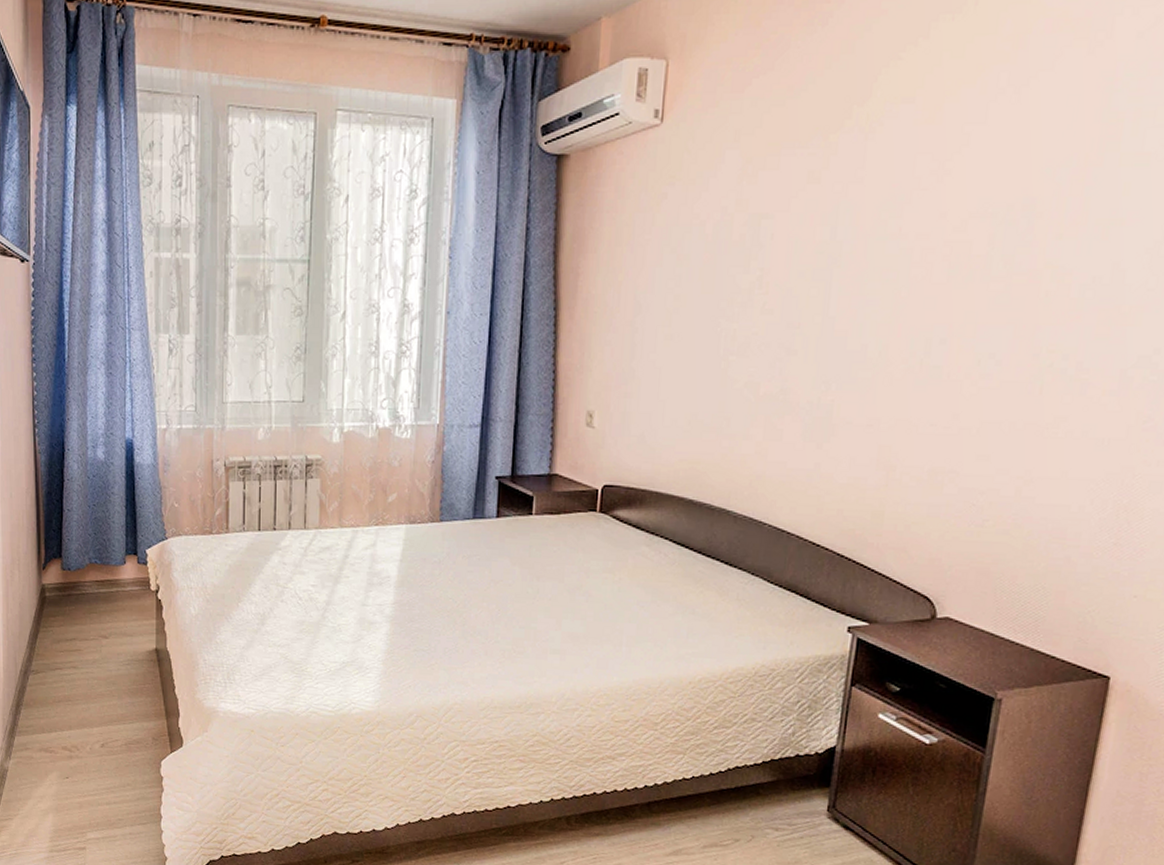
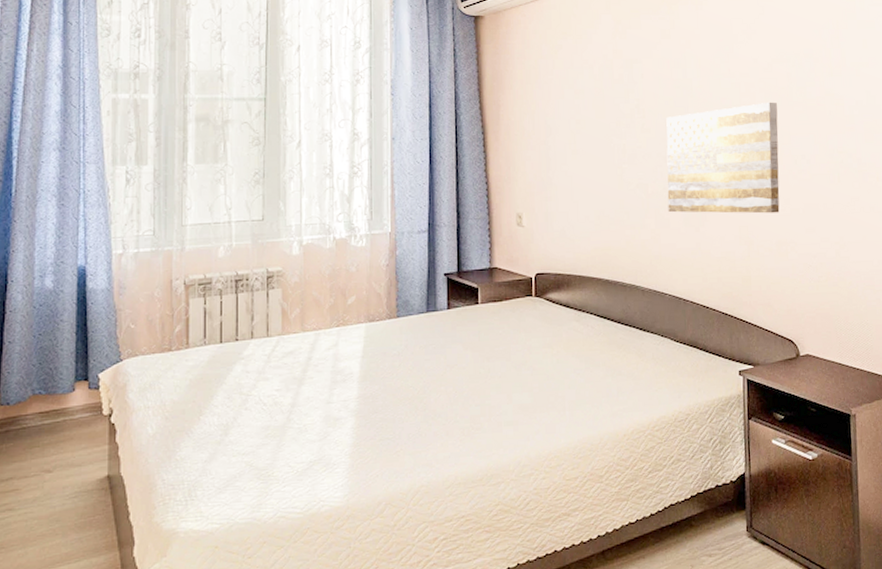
wall art: none [783,275,965,431] -> present [666,102,780,214]

